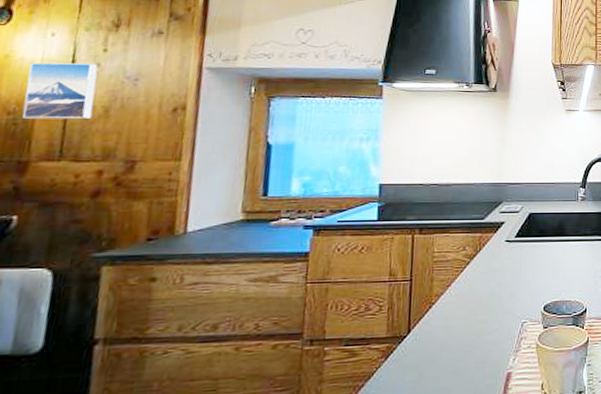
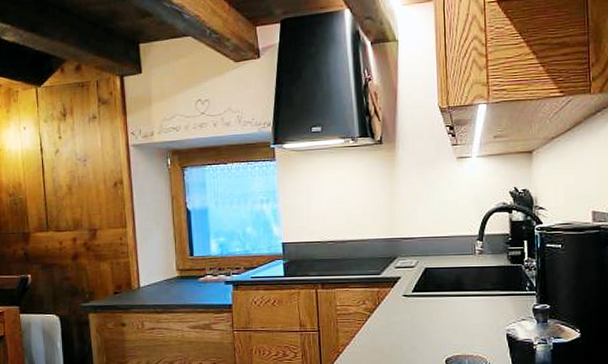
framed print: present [22,62,99,120] -> none [15,149,61,199]

